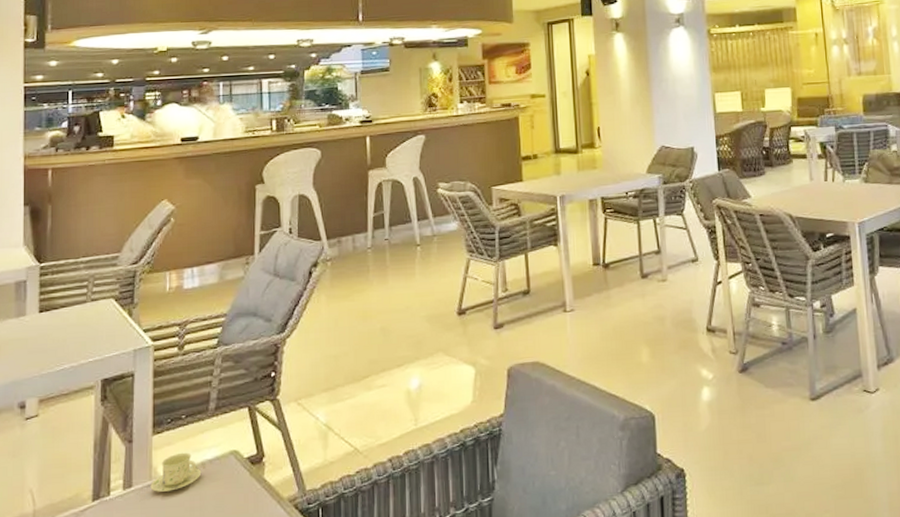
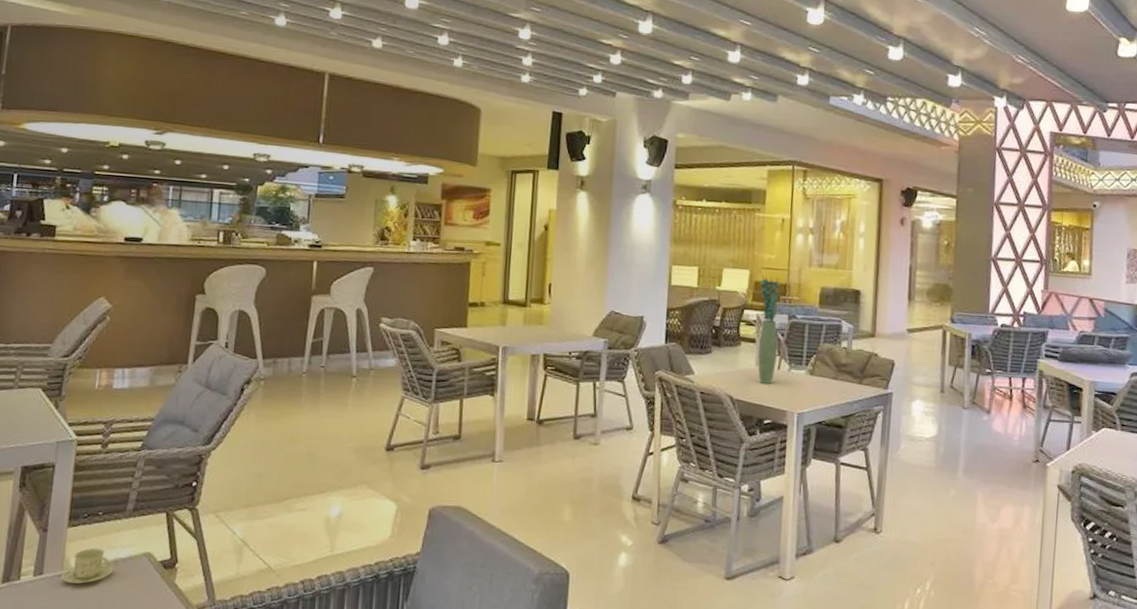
vase: none [802,90,830,199] -> present [757,274,780,385]

